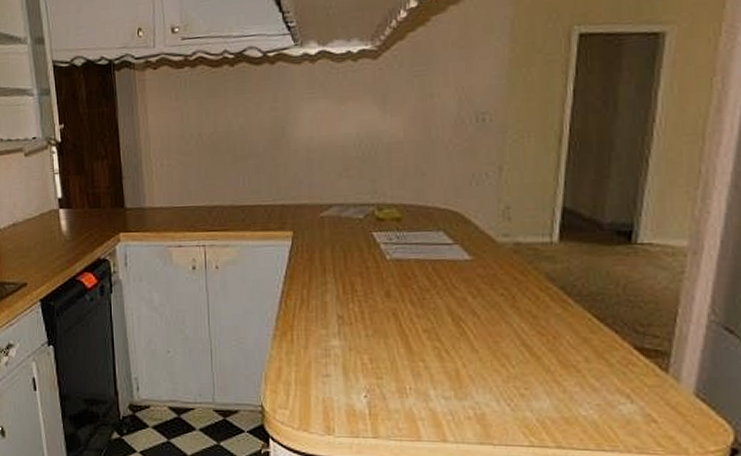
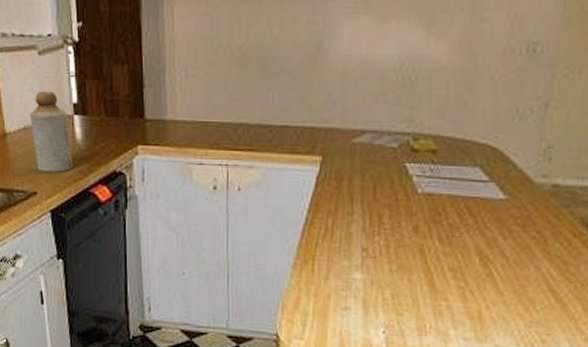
bottle: none [18,189,60,264] -> present [30,91,73,172]

